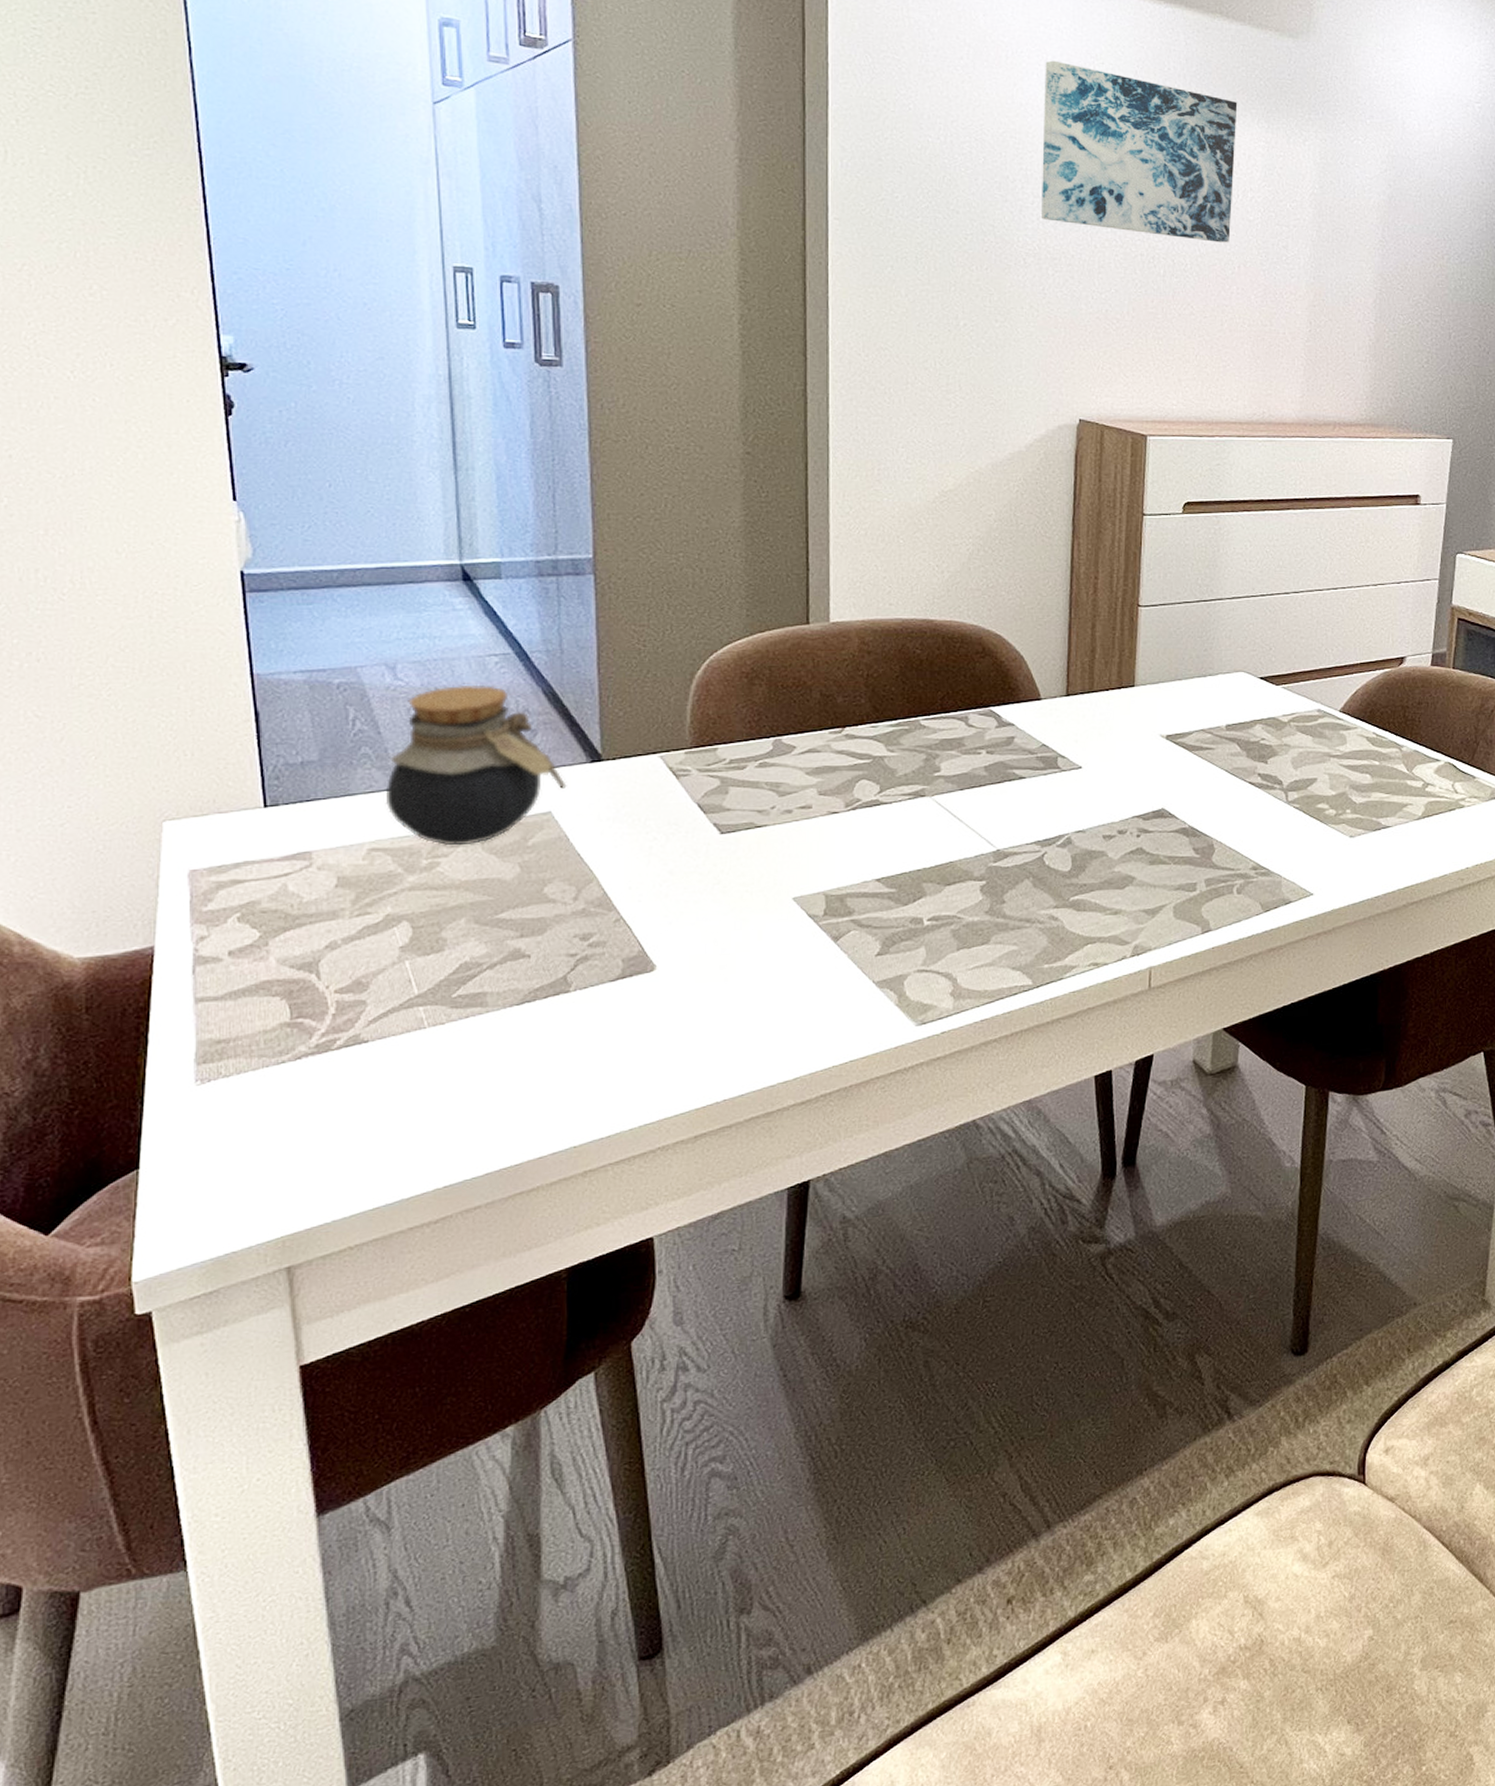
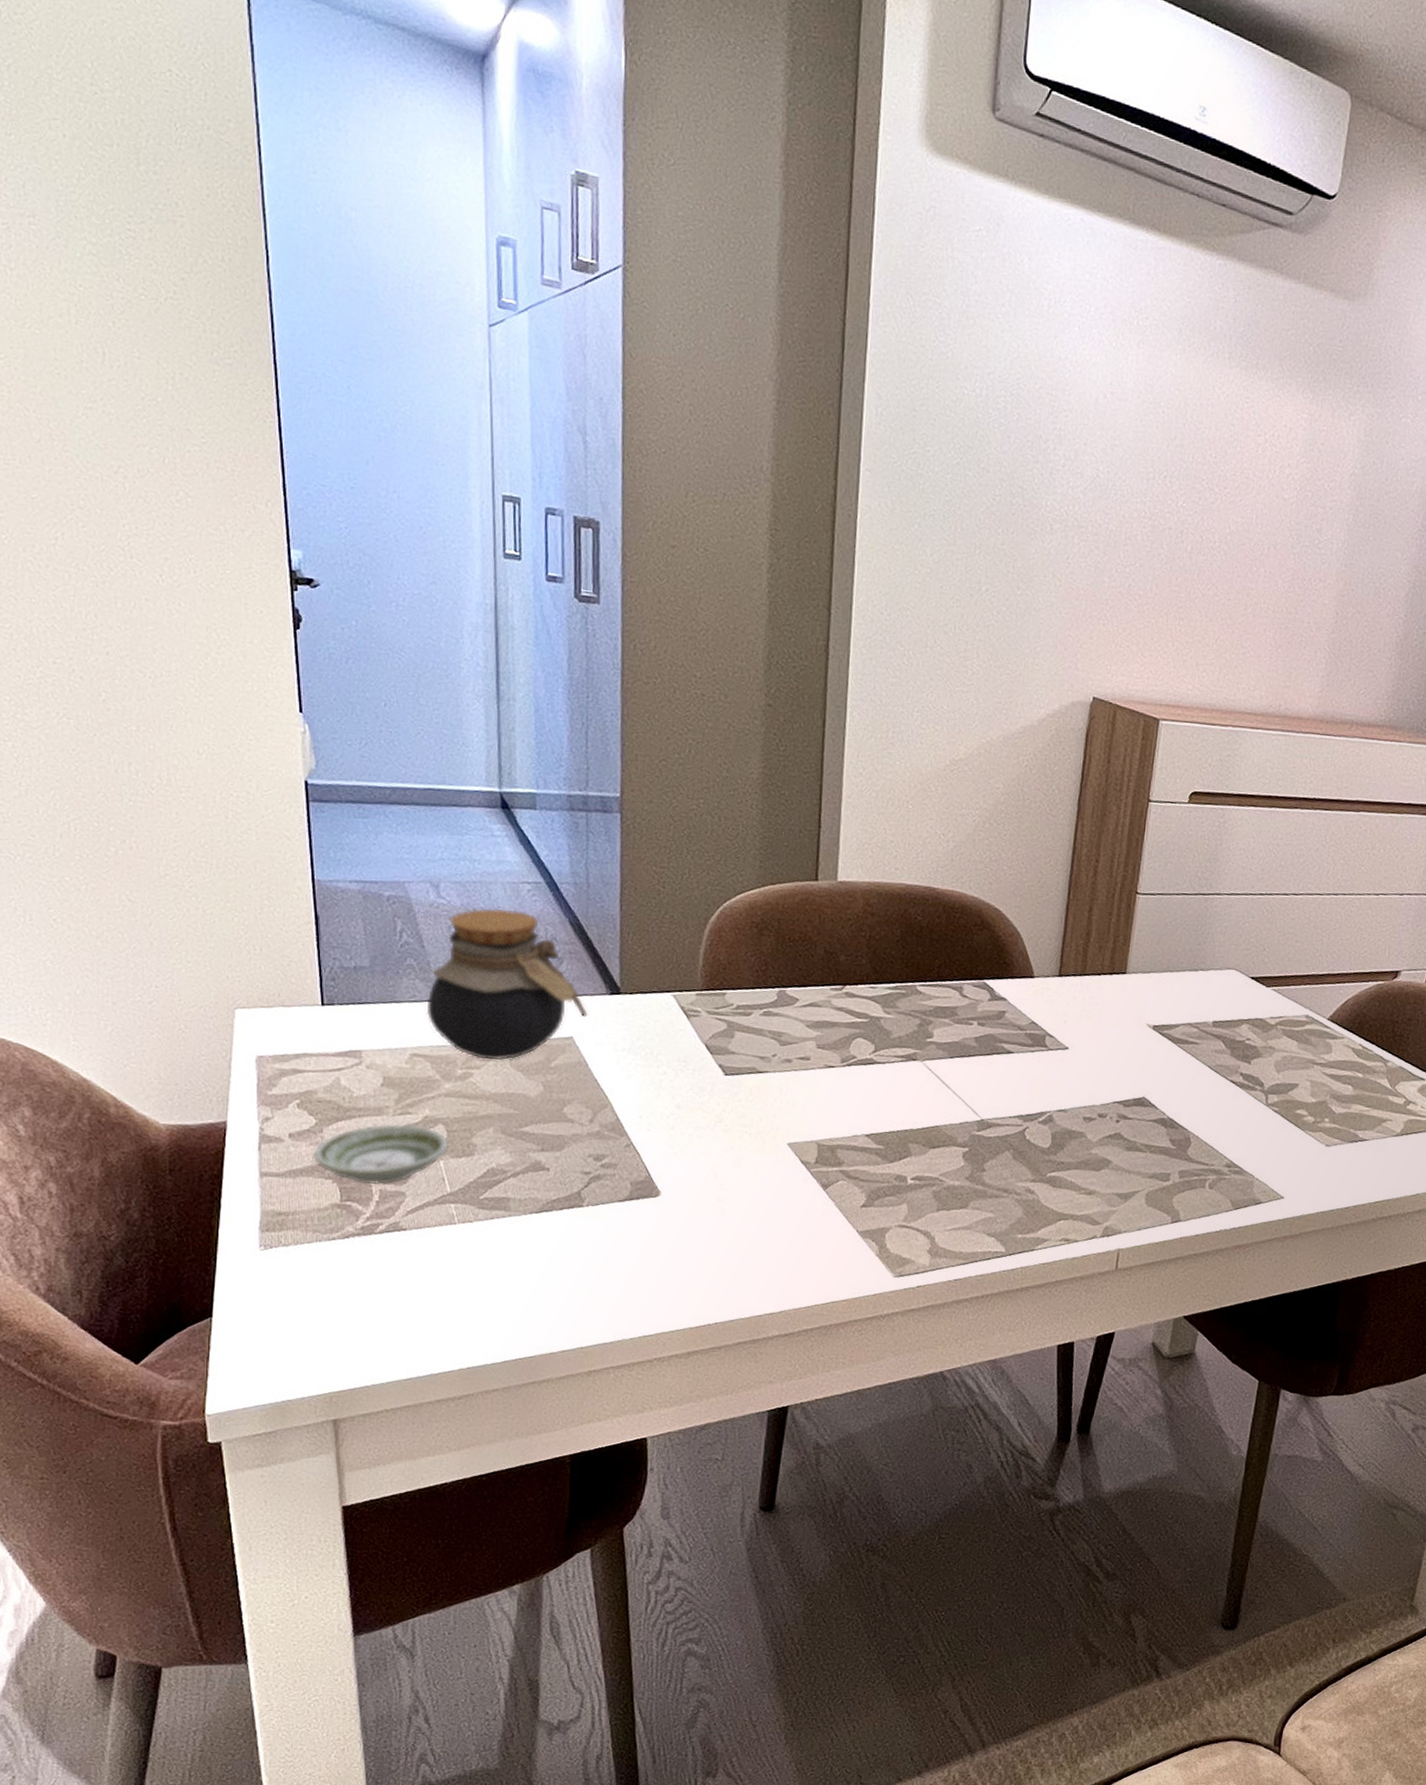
saucer: none [258,925,414,997] -> present [313,1123,448,1185]
wall art: present [1042,60,1238,243] -> none [1072,312,1284,522]

